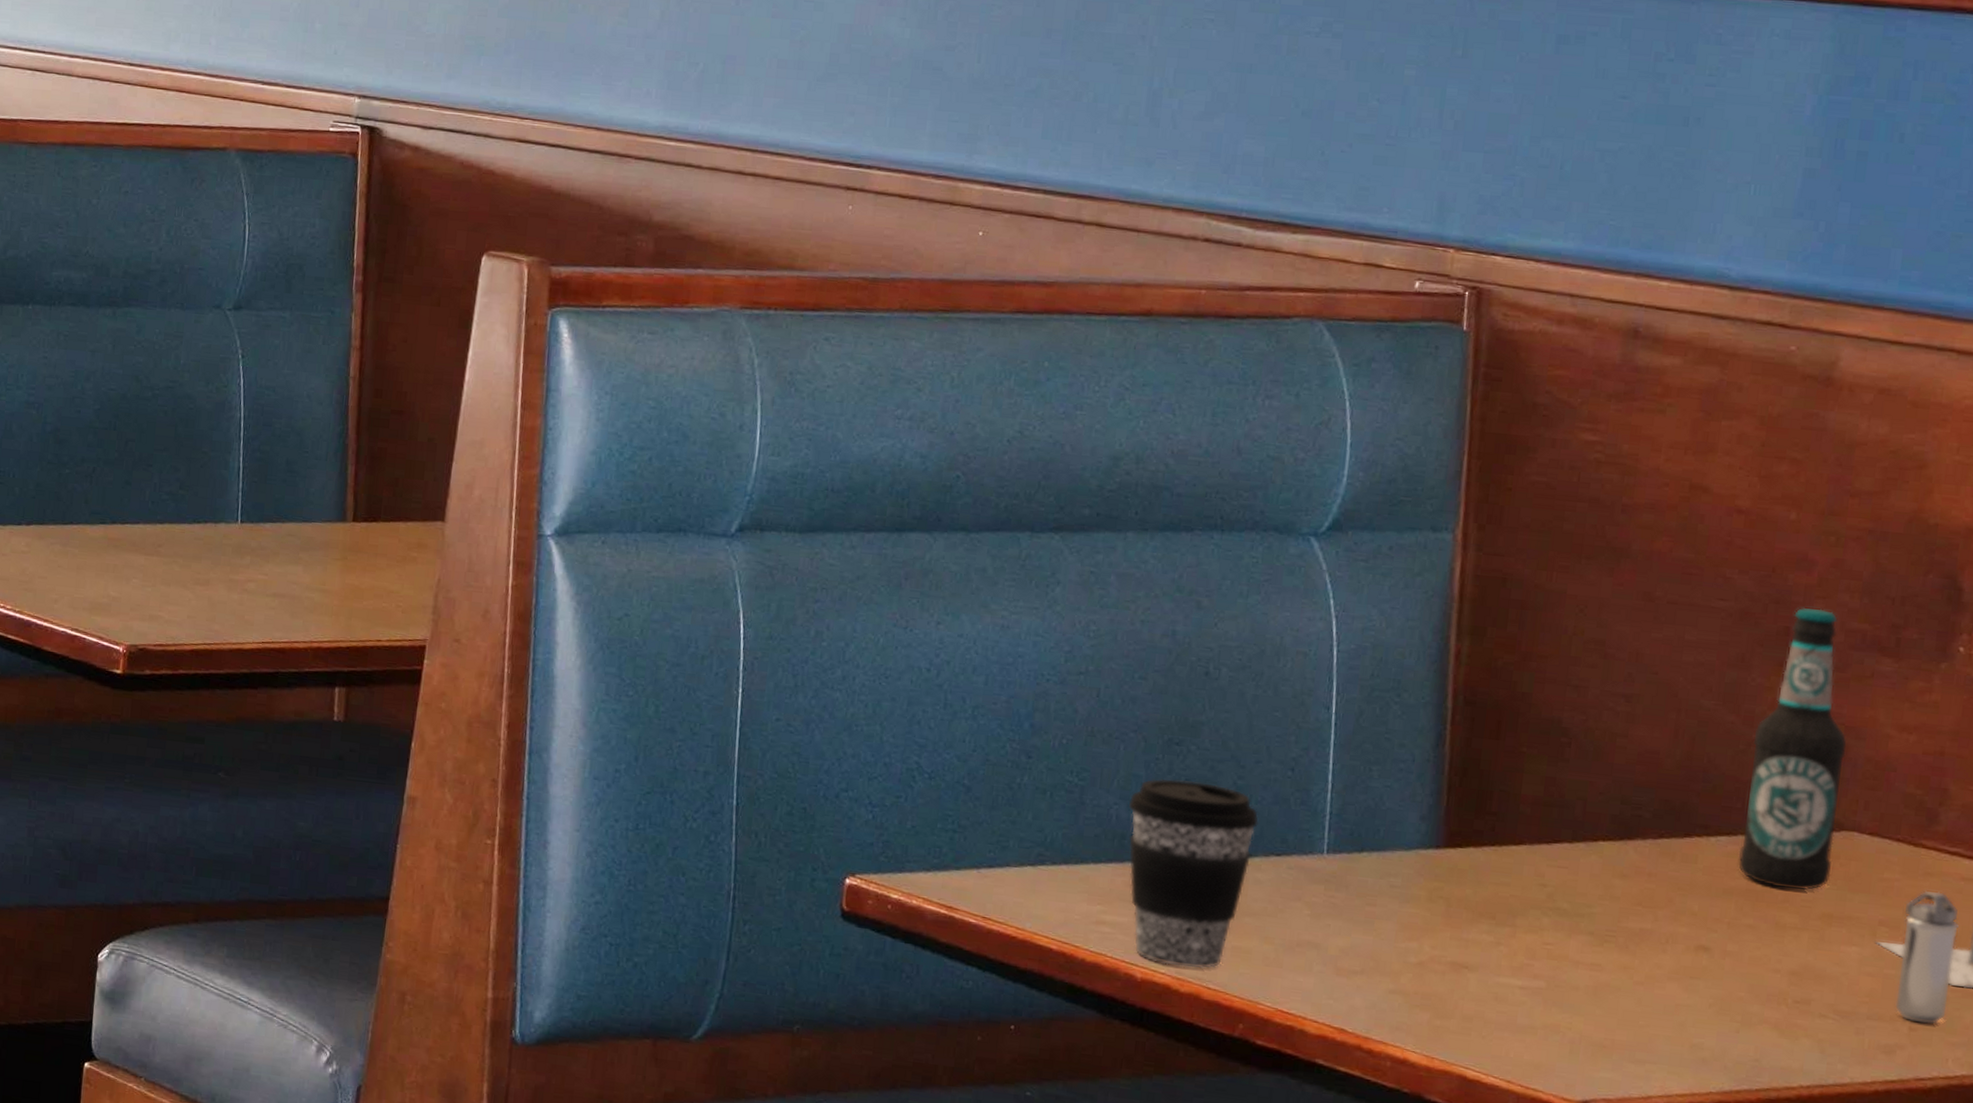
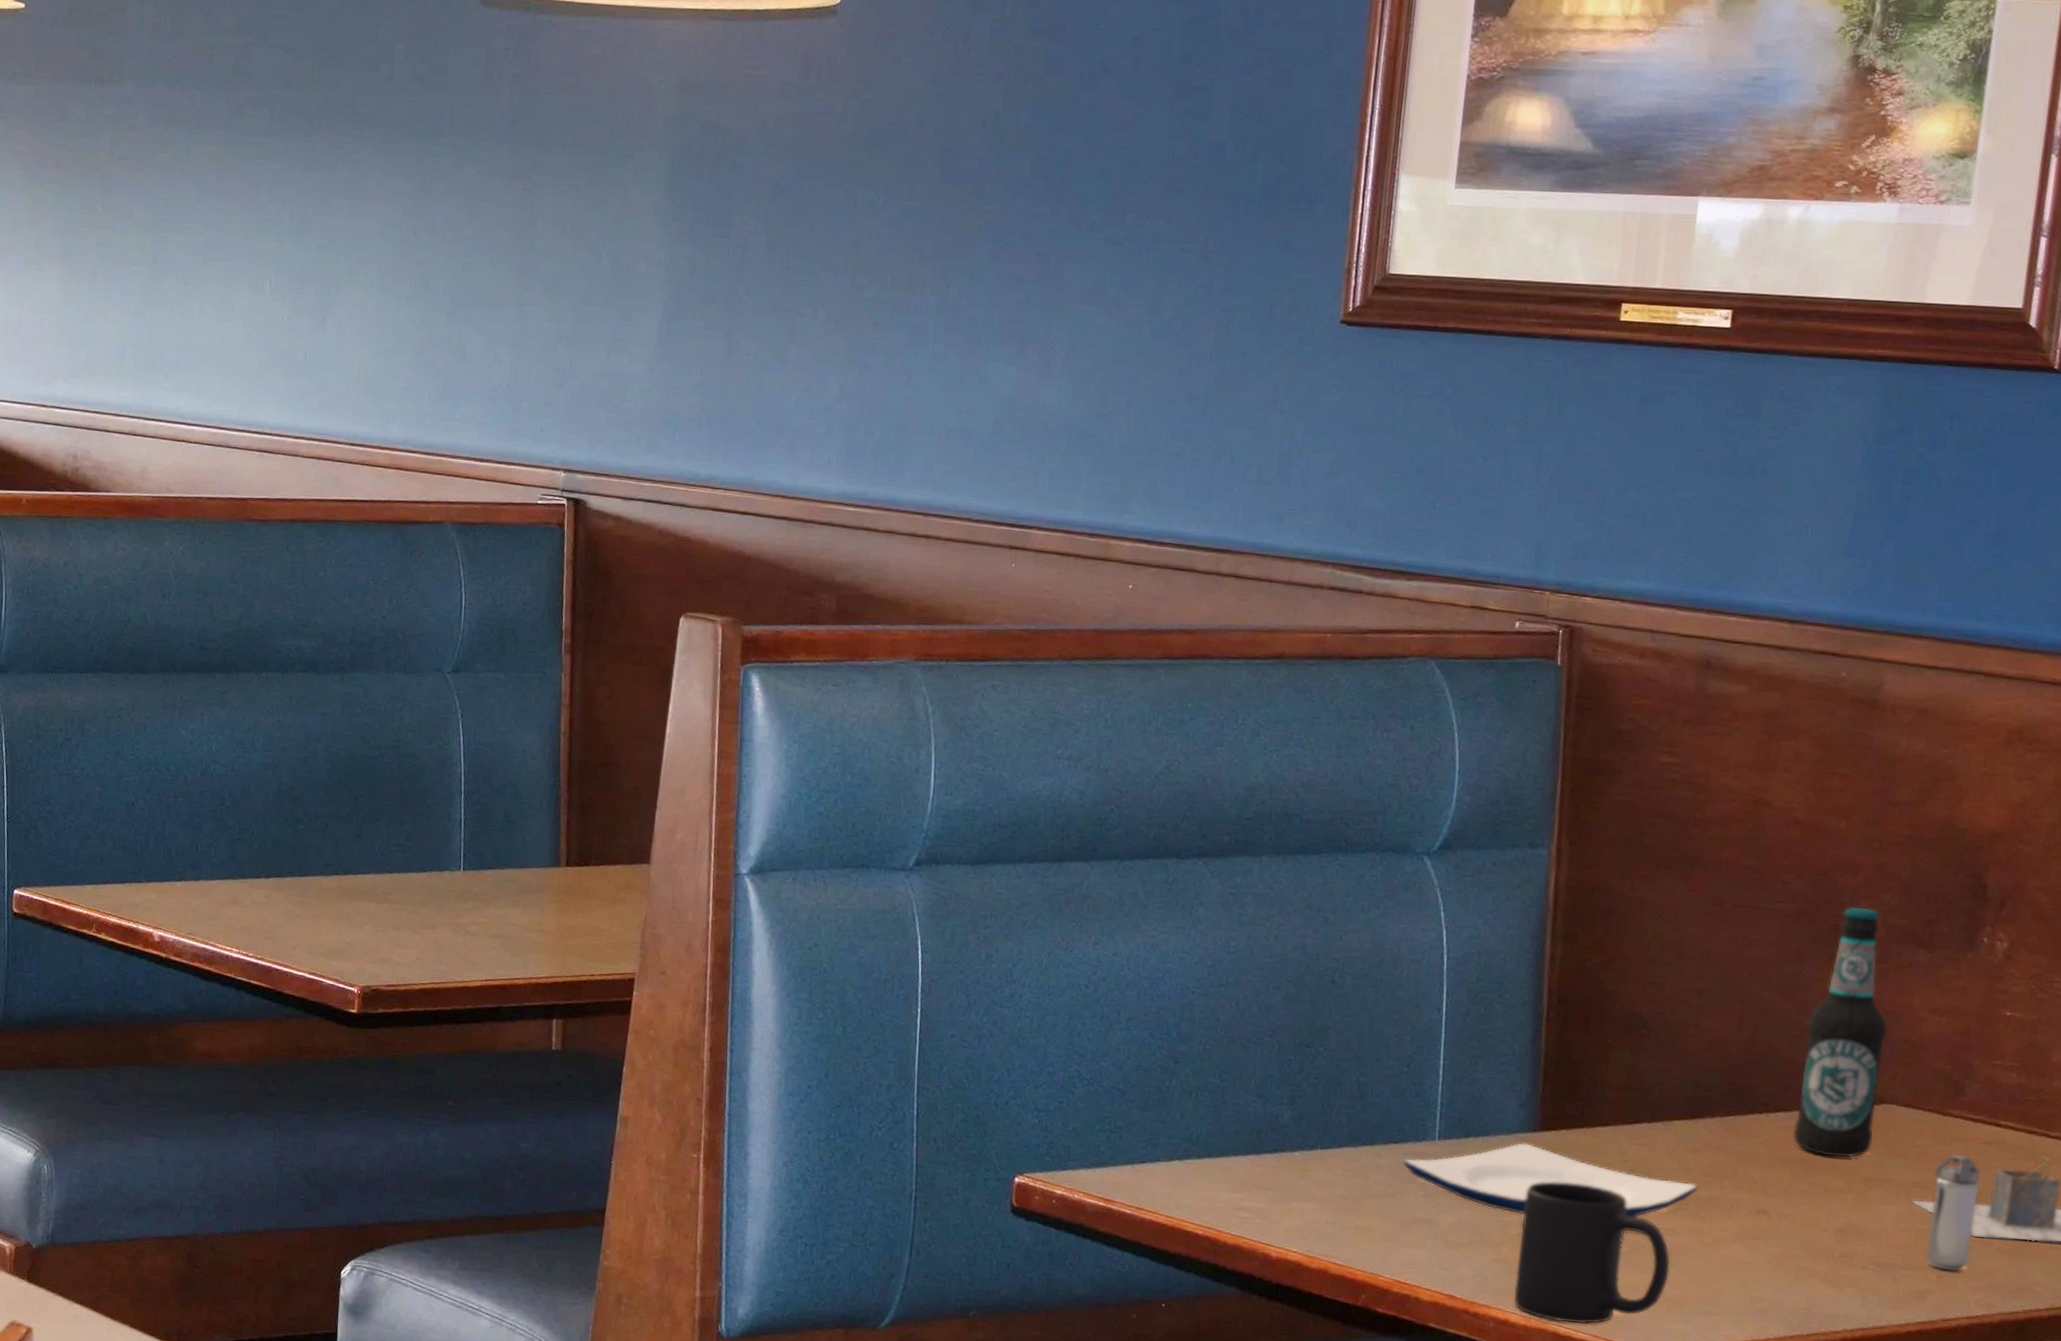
coffee cup: present [1128,778,1259,969] -> none [1264,1077,1379,1247]
plate: none [1286,860,1628,949] -> present [1402,1143,1698,1218]
mug: none [1413,905,1596,1068] -> present [1513,1181,1671,1324]

